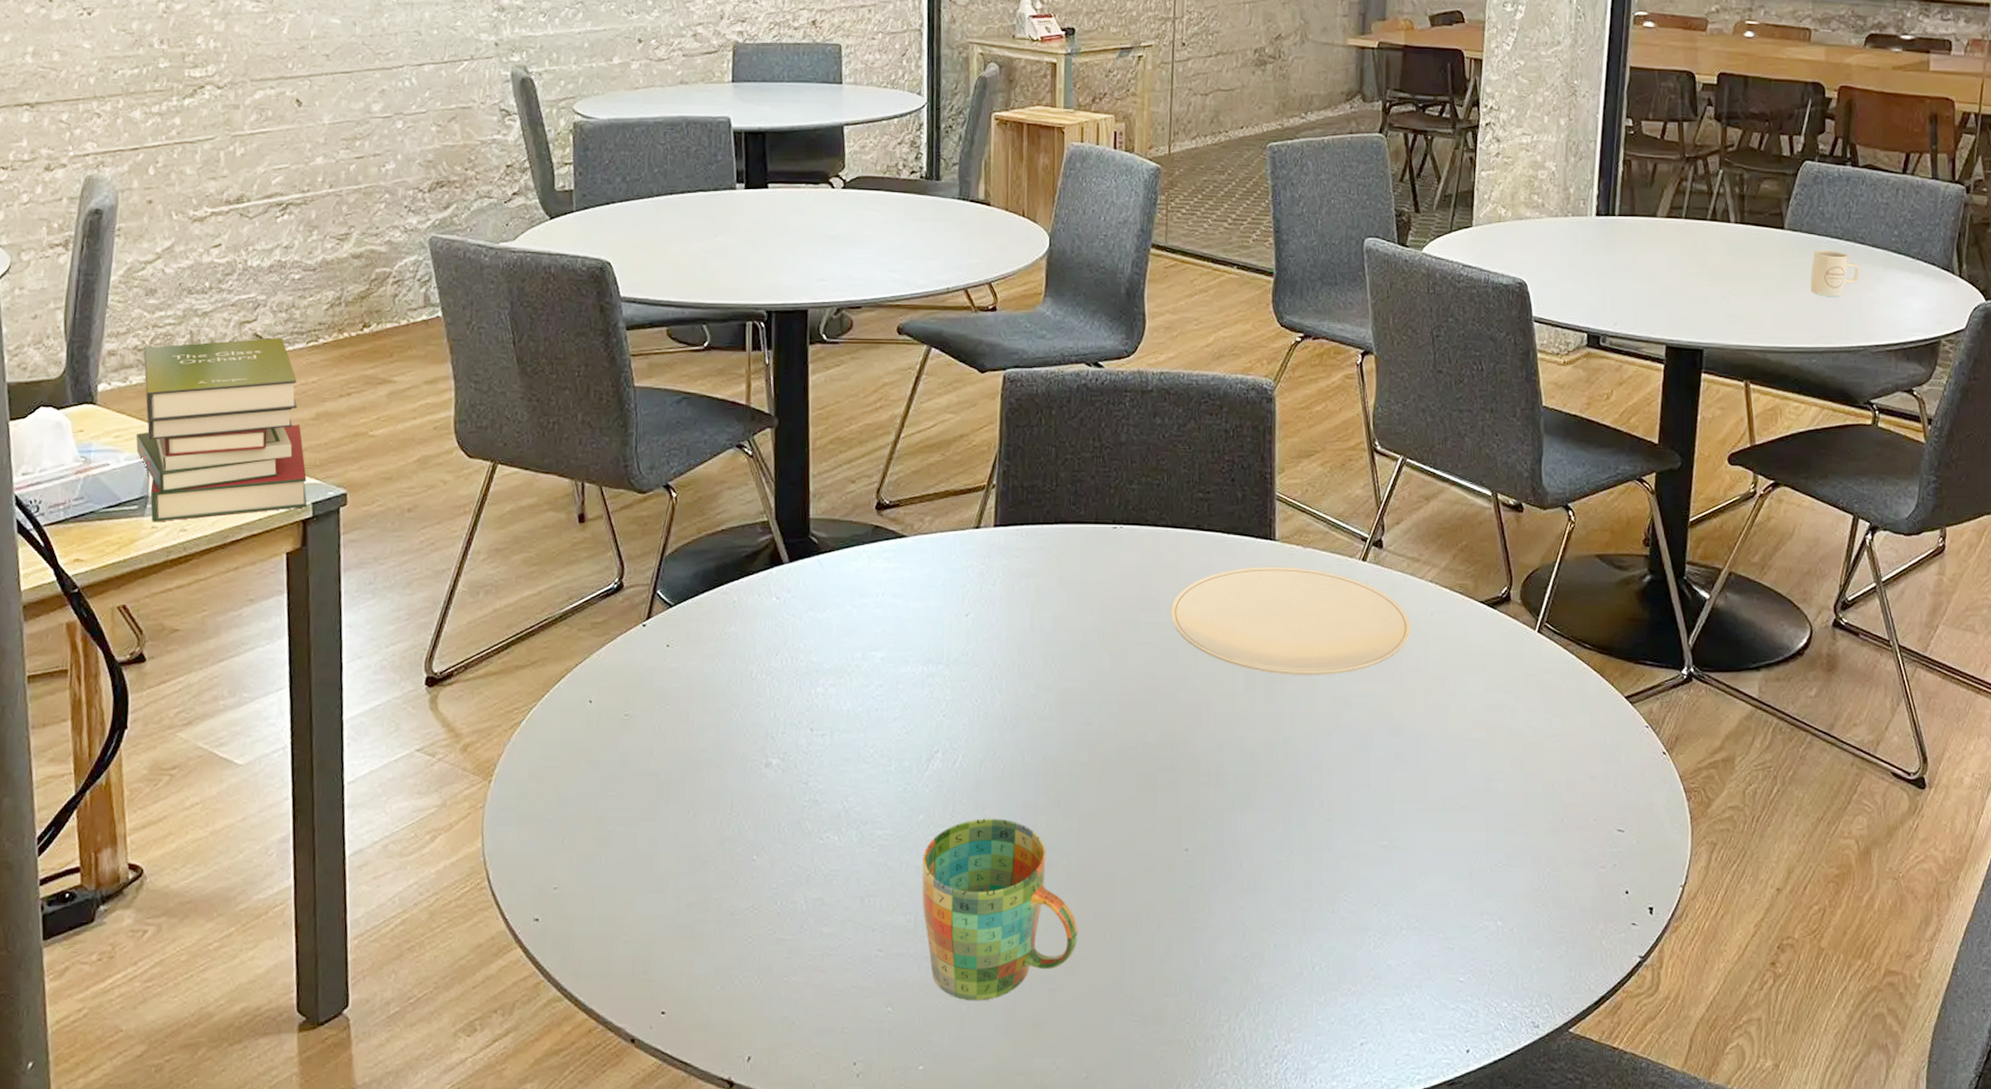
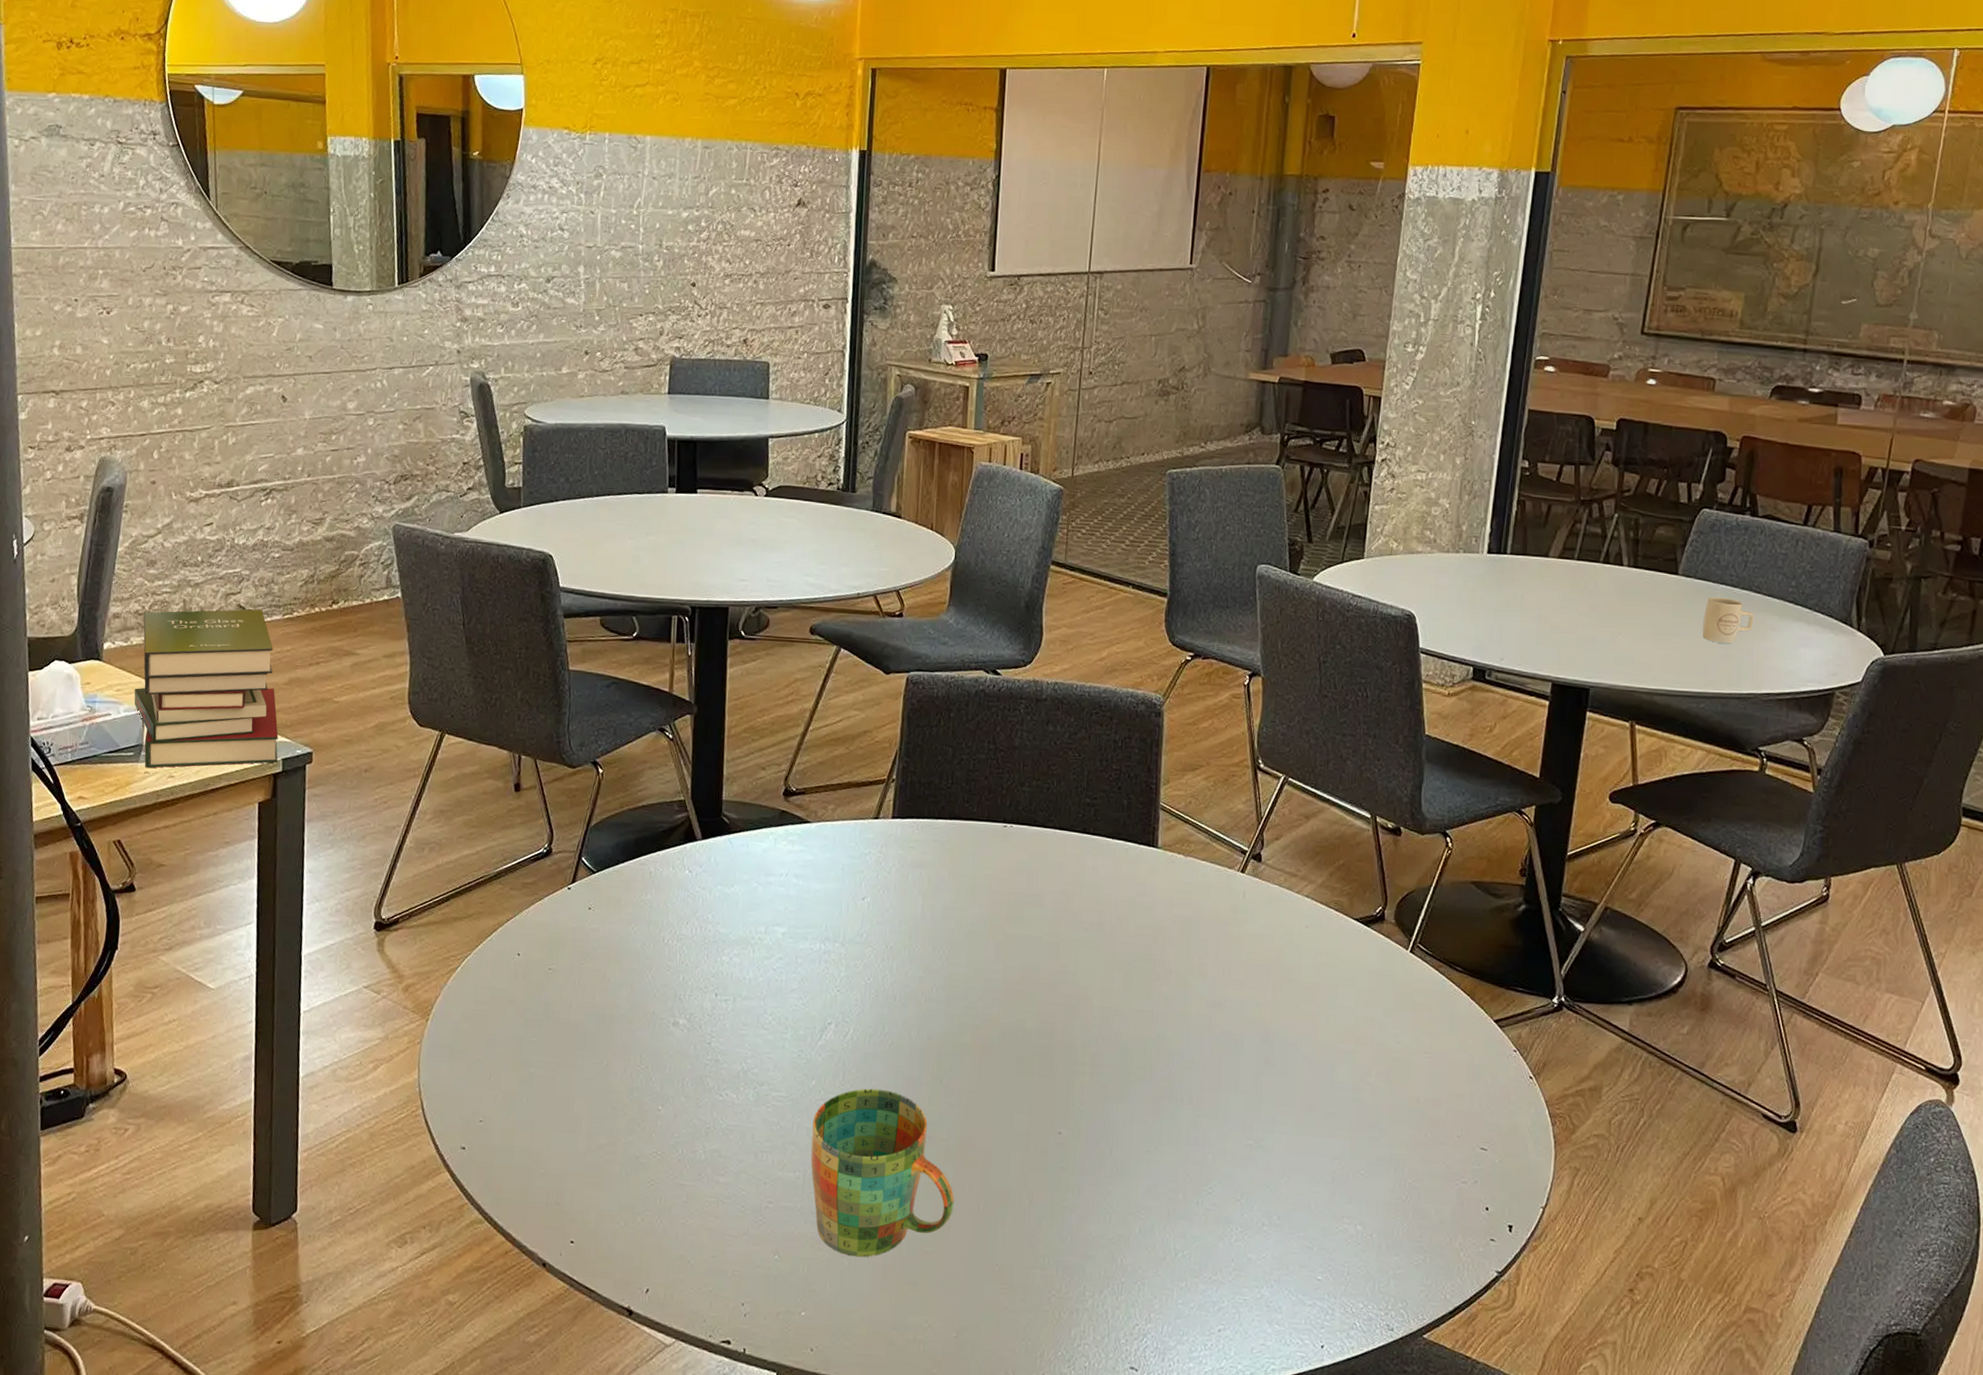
plate: present [1170,566,1411,675] -> none [1054,871,1286,979]

